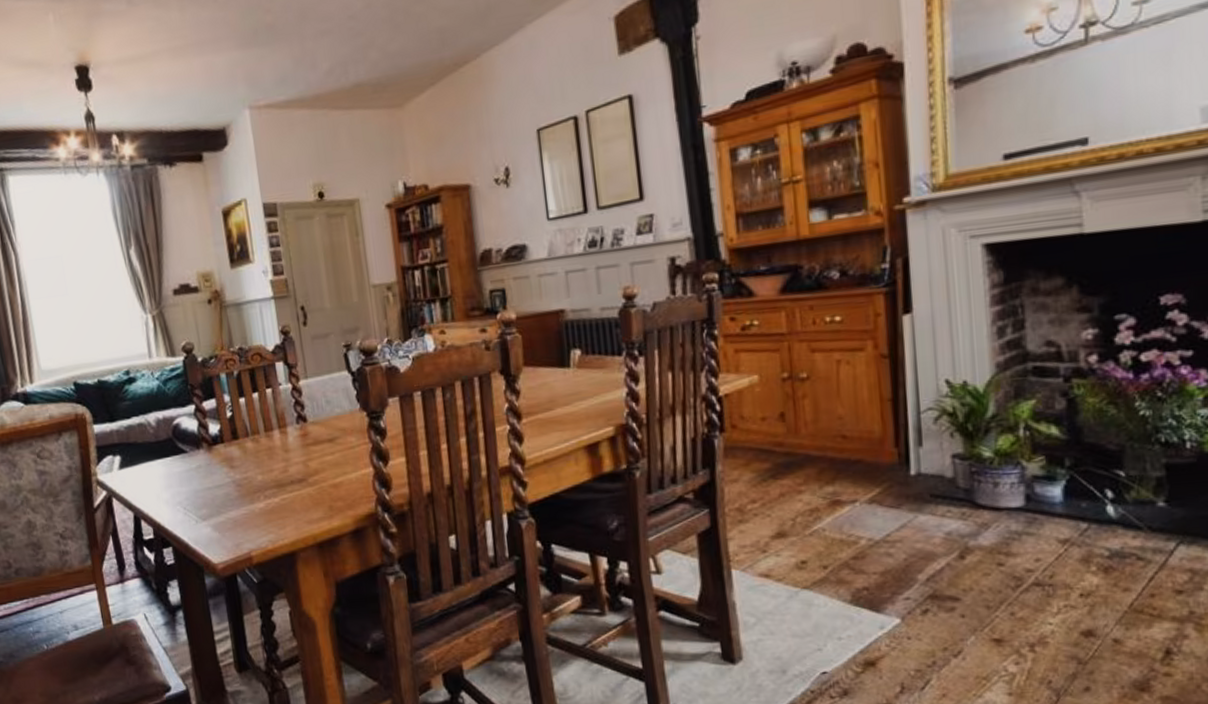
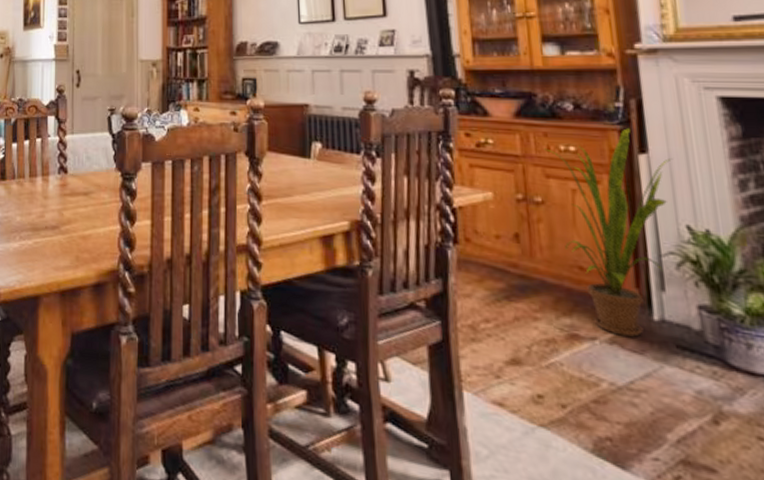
house plant: none [810,289,936,495] -> present [544,128,673,337]

